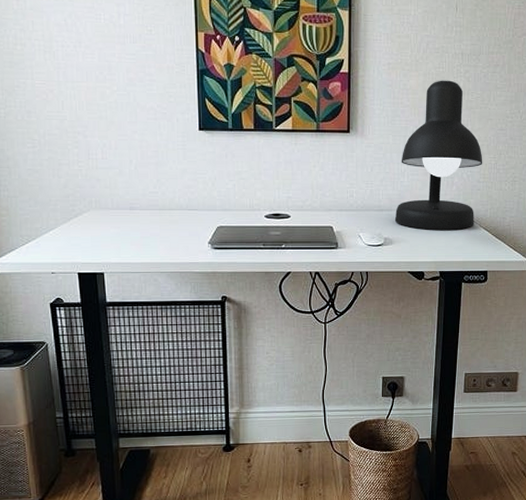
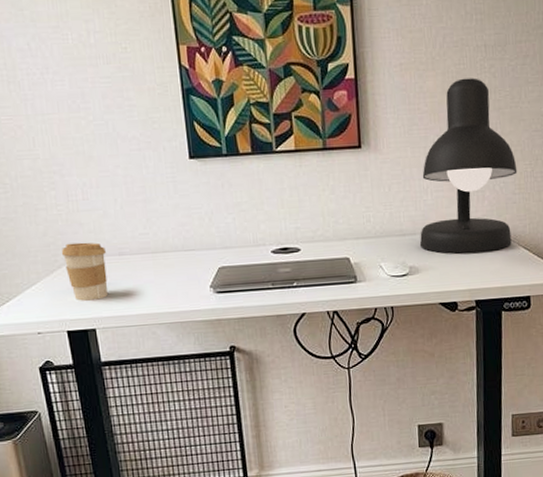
coffee cup: none [78,196,118,247] -> present [61,242,108,301]

